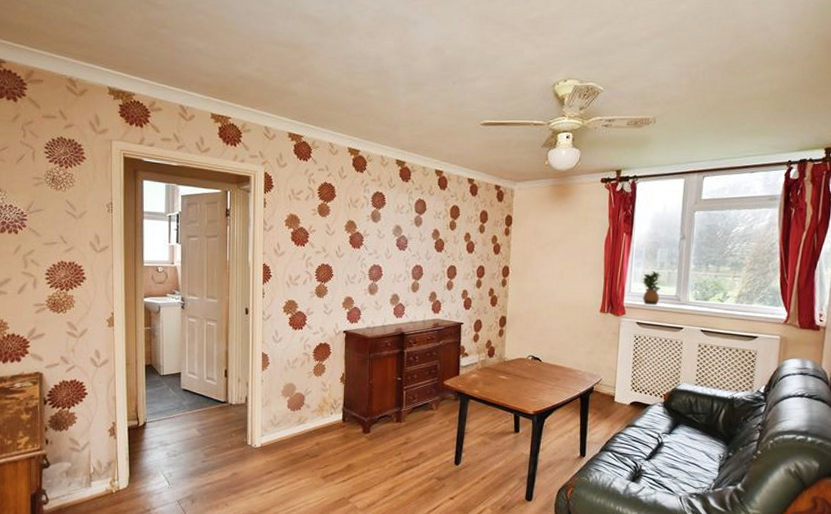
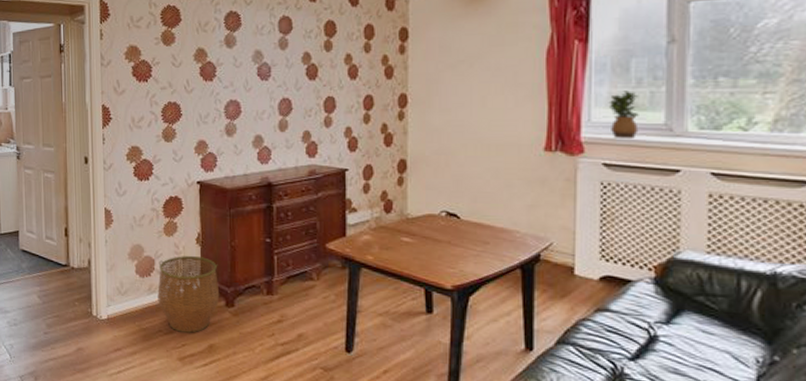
basket: none [306,391,359,456] -> present [157,255,220,333]

